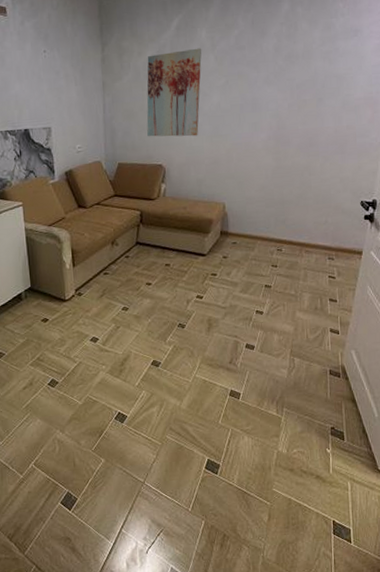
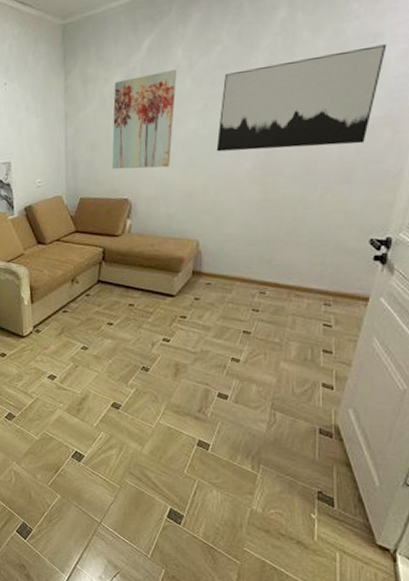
wall art: none [237,39,365,123] -> present [216,44,387,152]

